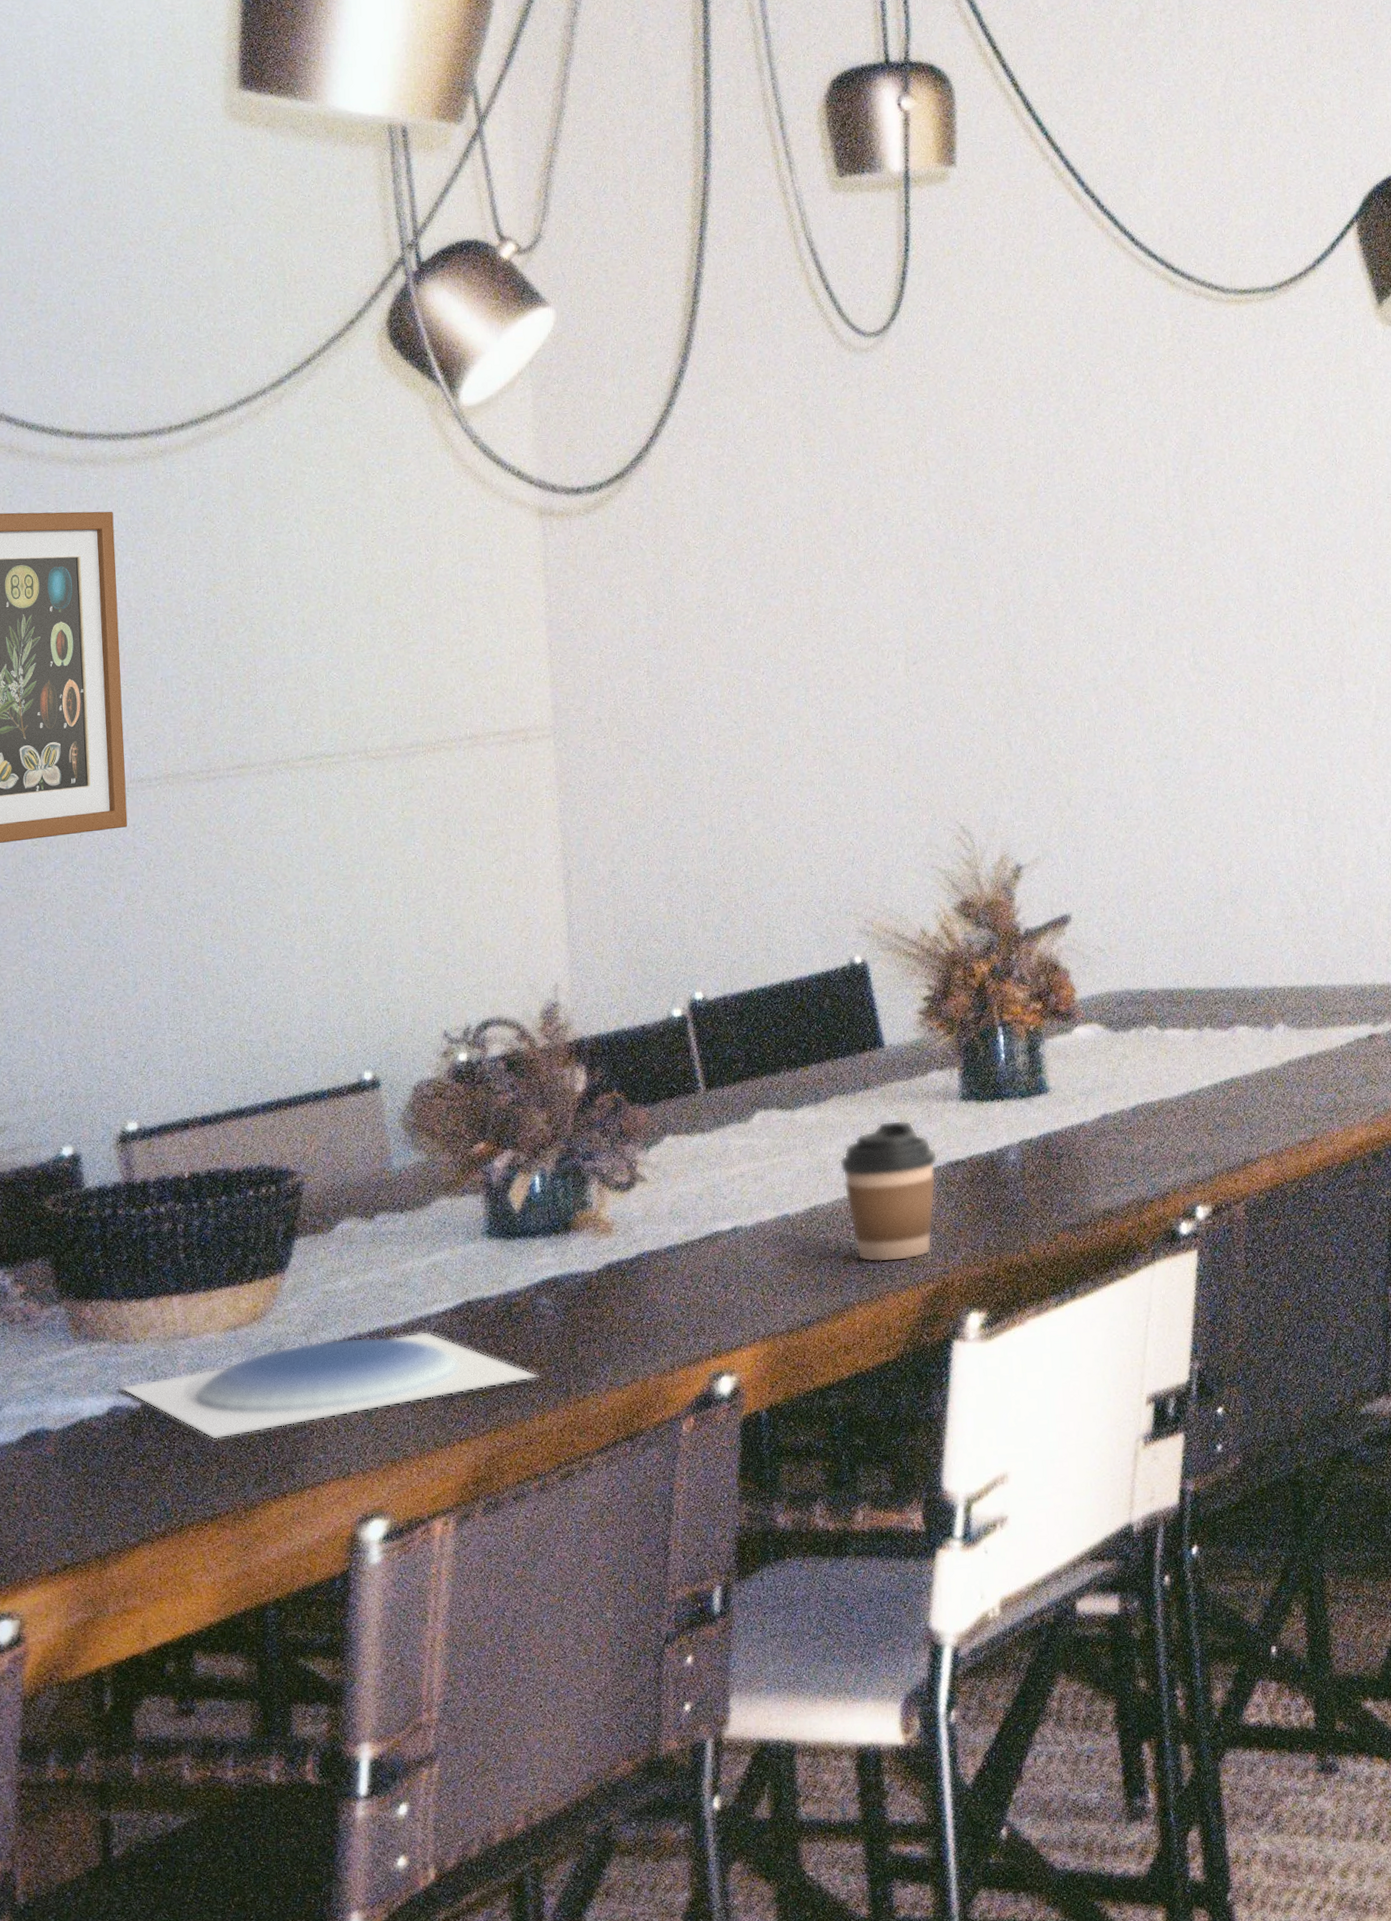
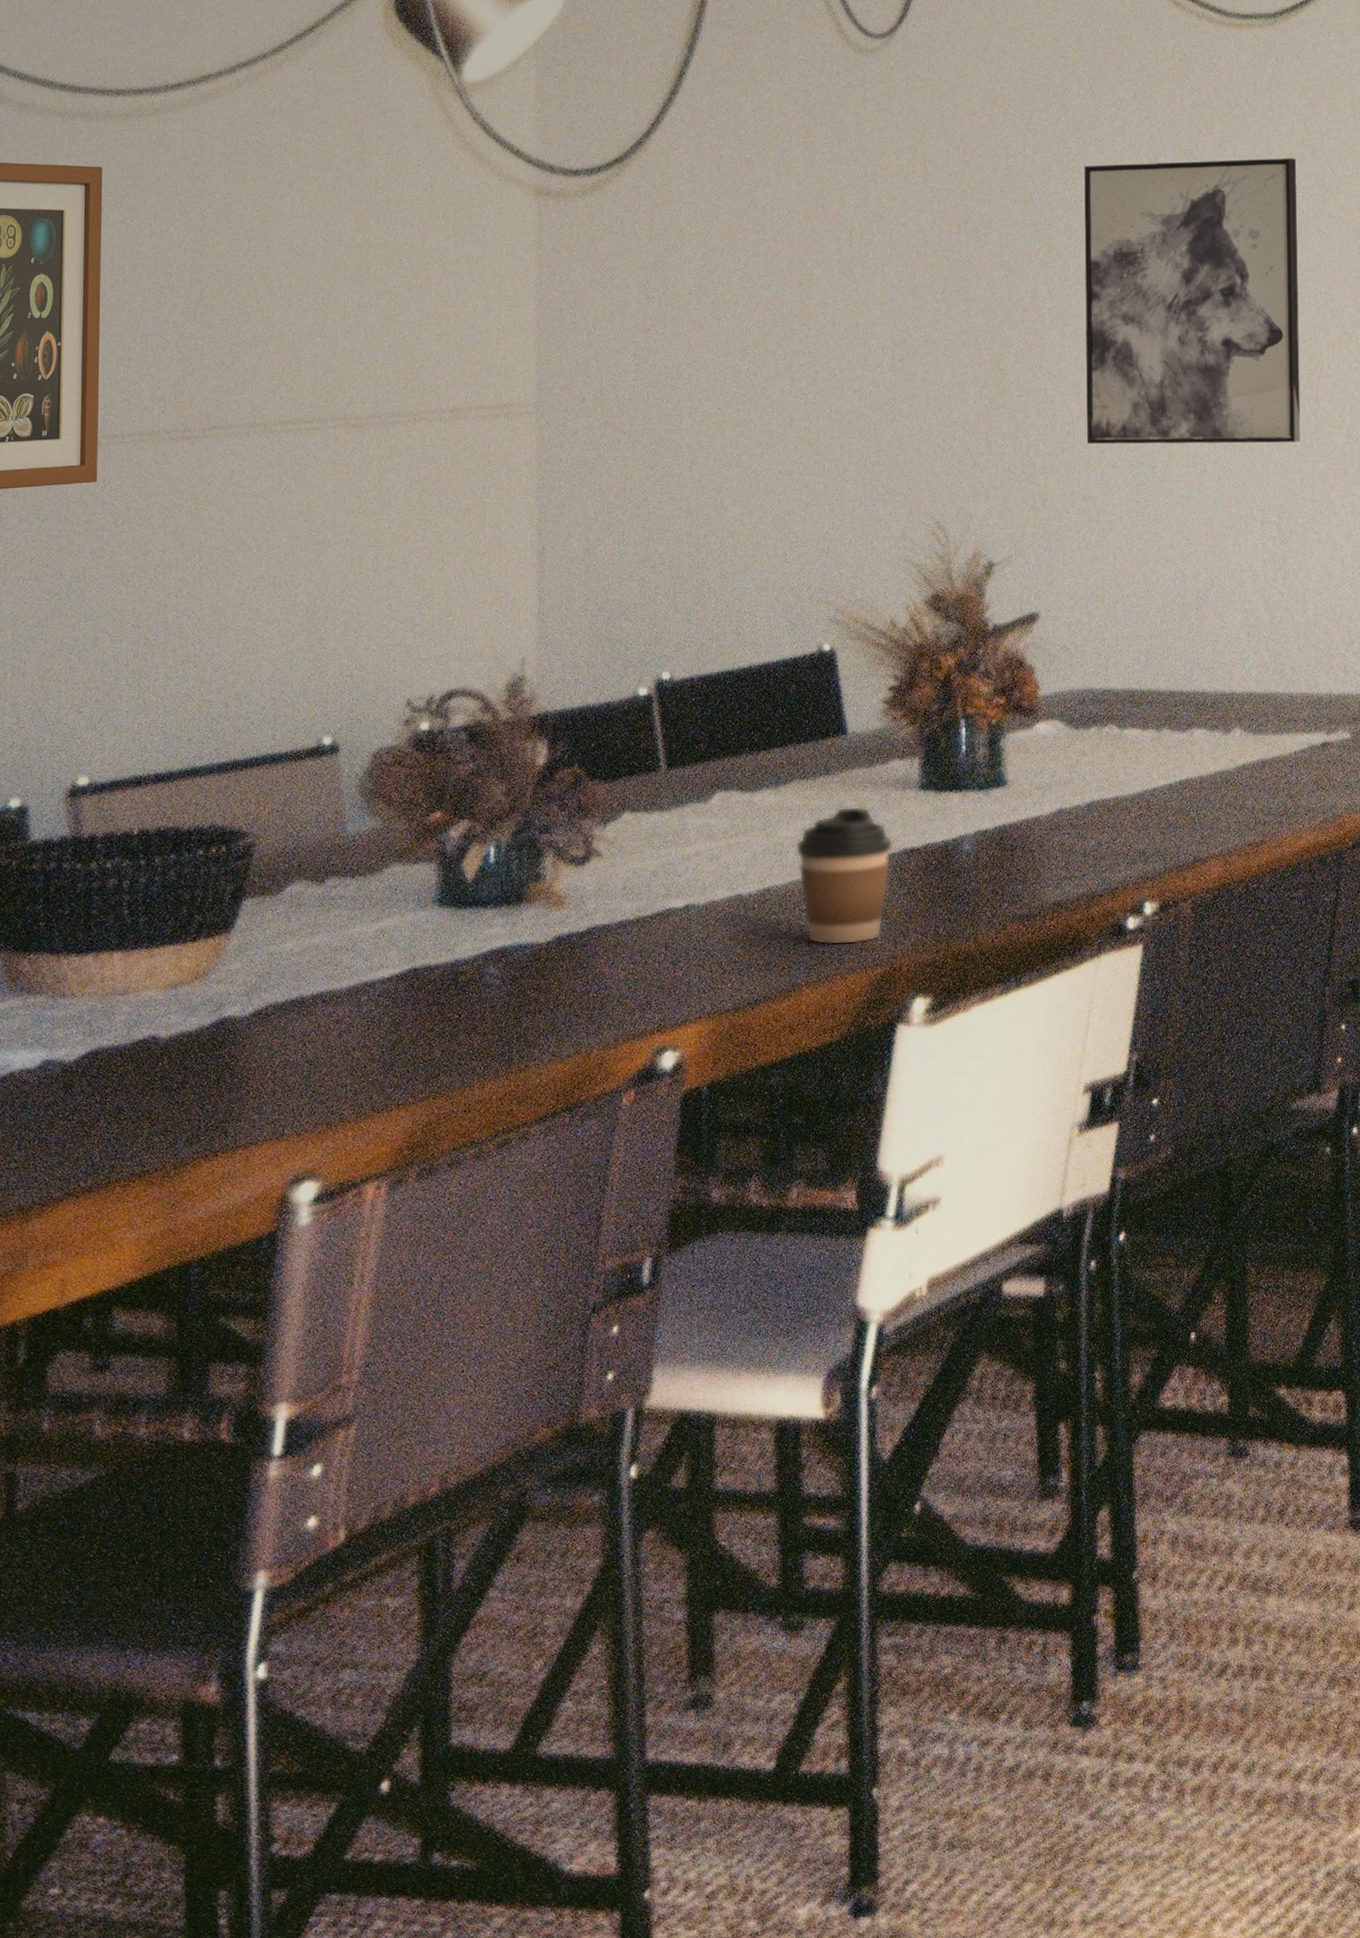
plate: present [120,1330,540,1441] -> none [54,996,482,1098]
wall art: none [1088,434,1328,739] -> present [1084,158,1301,445]

